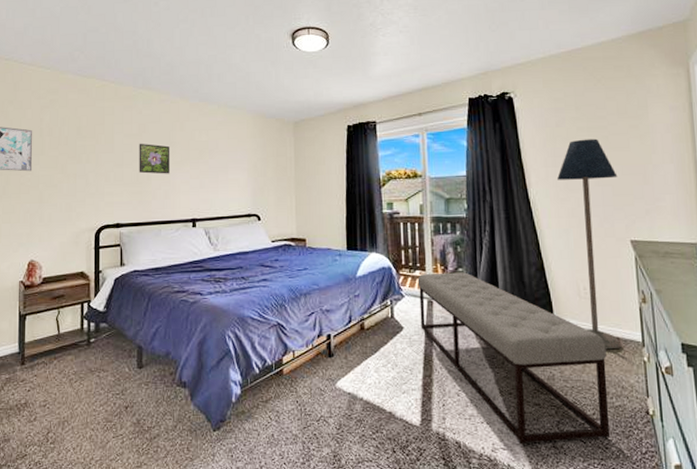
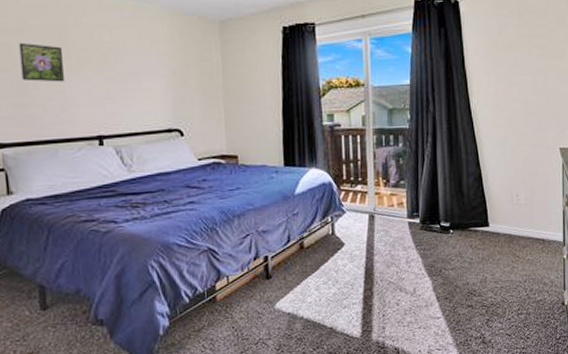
bench: present [417,272,611,444] -> none [359,184,532,343]
floor lamp: present [557,138,622,350] -> none [498,47,552,251]

